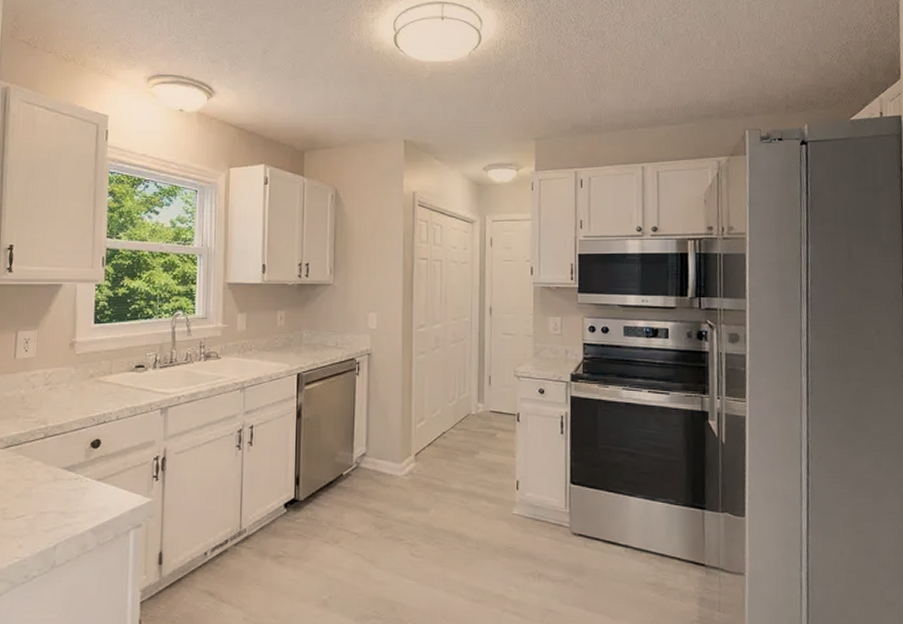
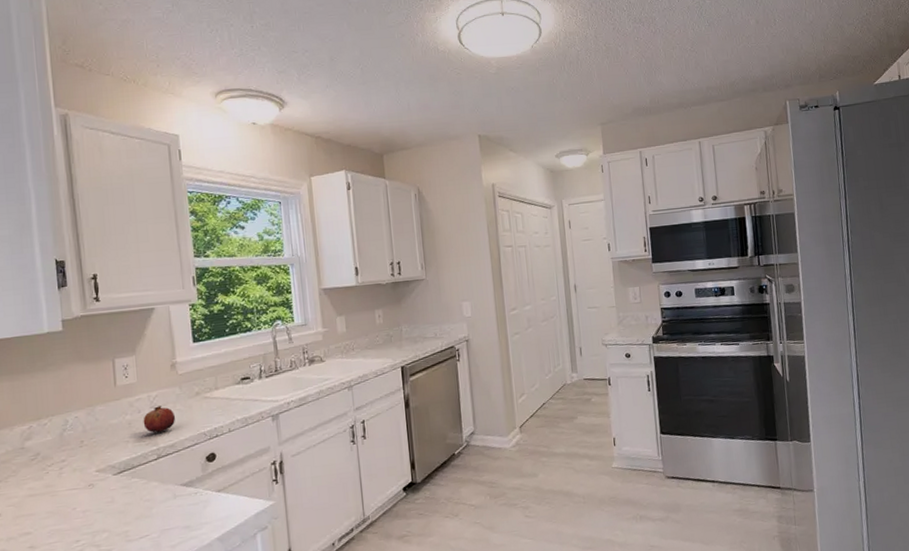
fruit: none [35,384,67,411] -> present [143,406,175,433]

